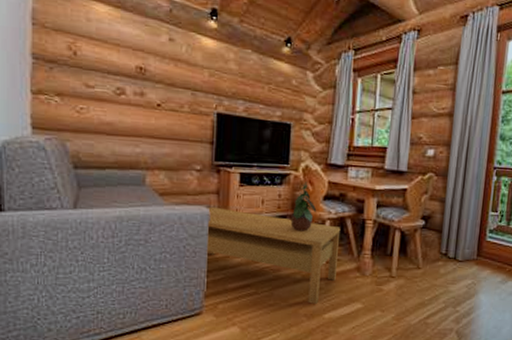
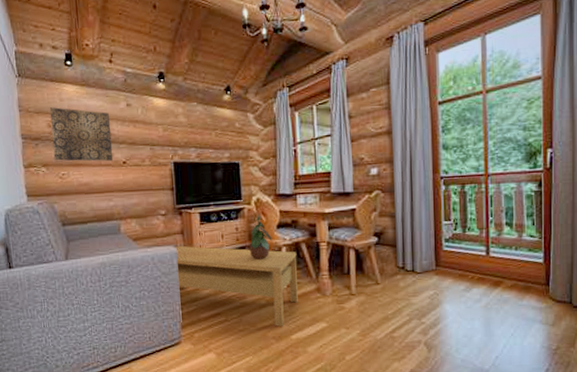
wall art: none [71,27,147,102] -> present [49,107,113,162]

